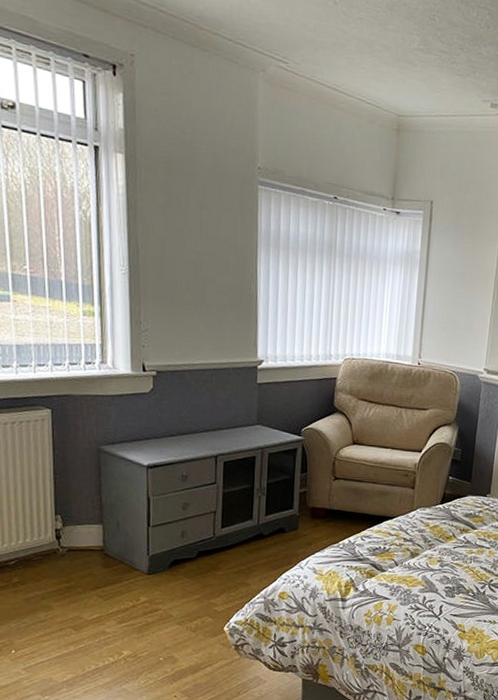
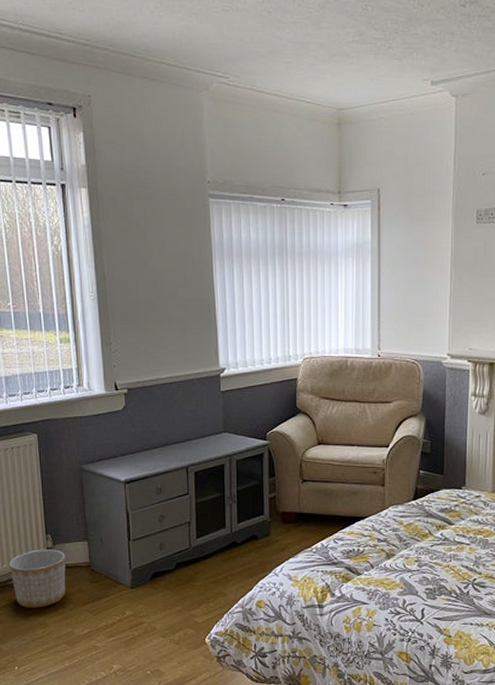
planter: none [11,530,76,591] -> present [9,549,66,608]

